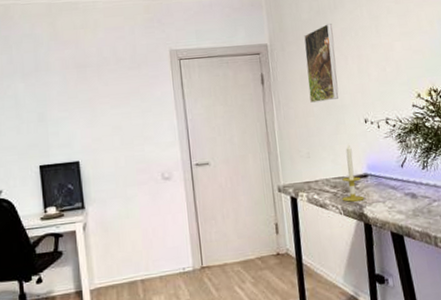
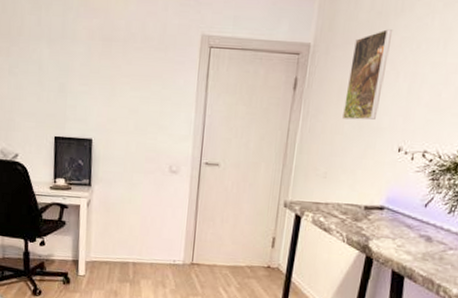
candle: present [342,144,364,202] -> none [349,171,376,233]

